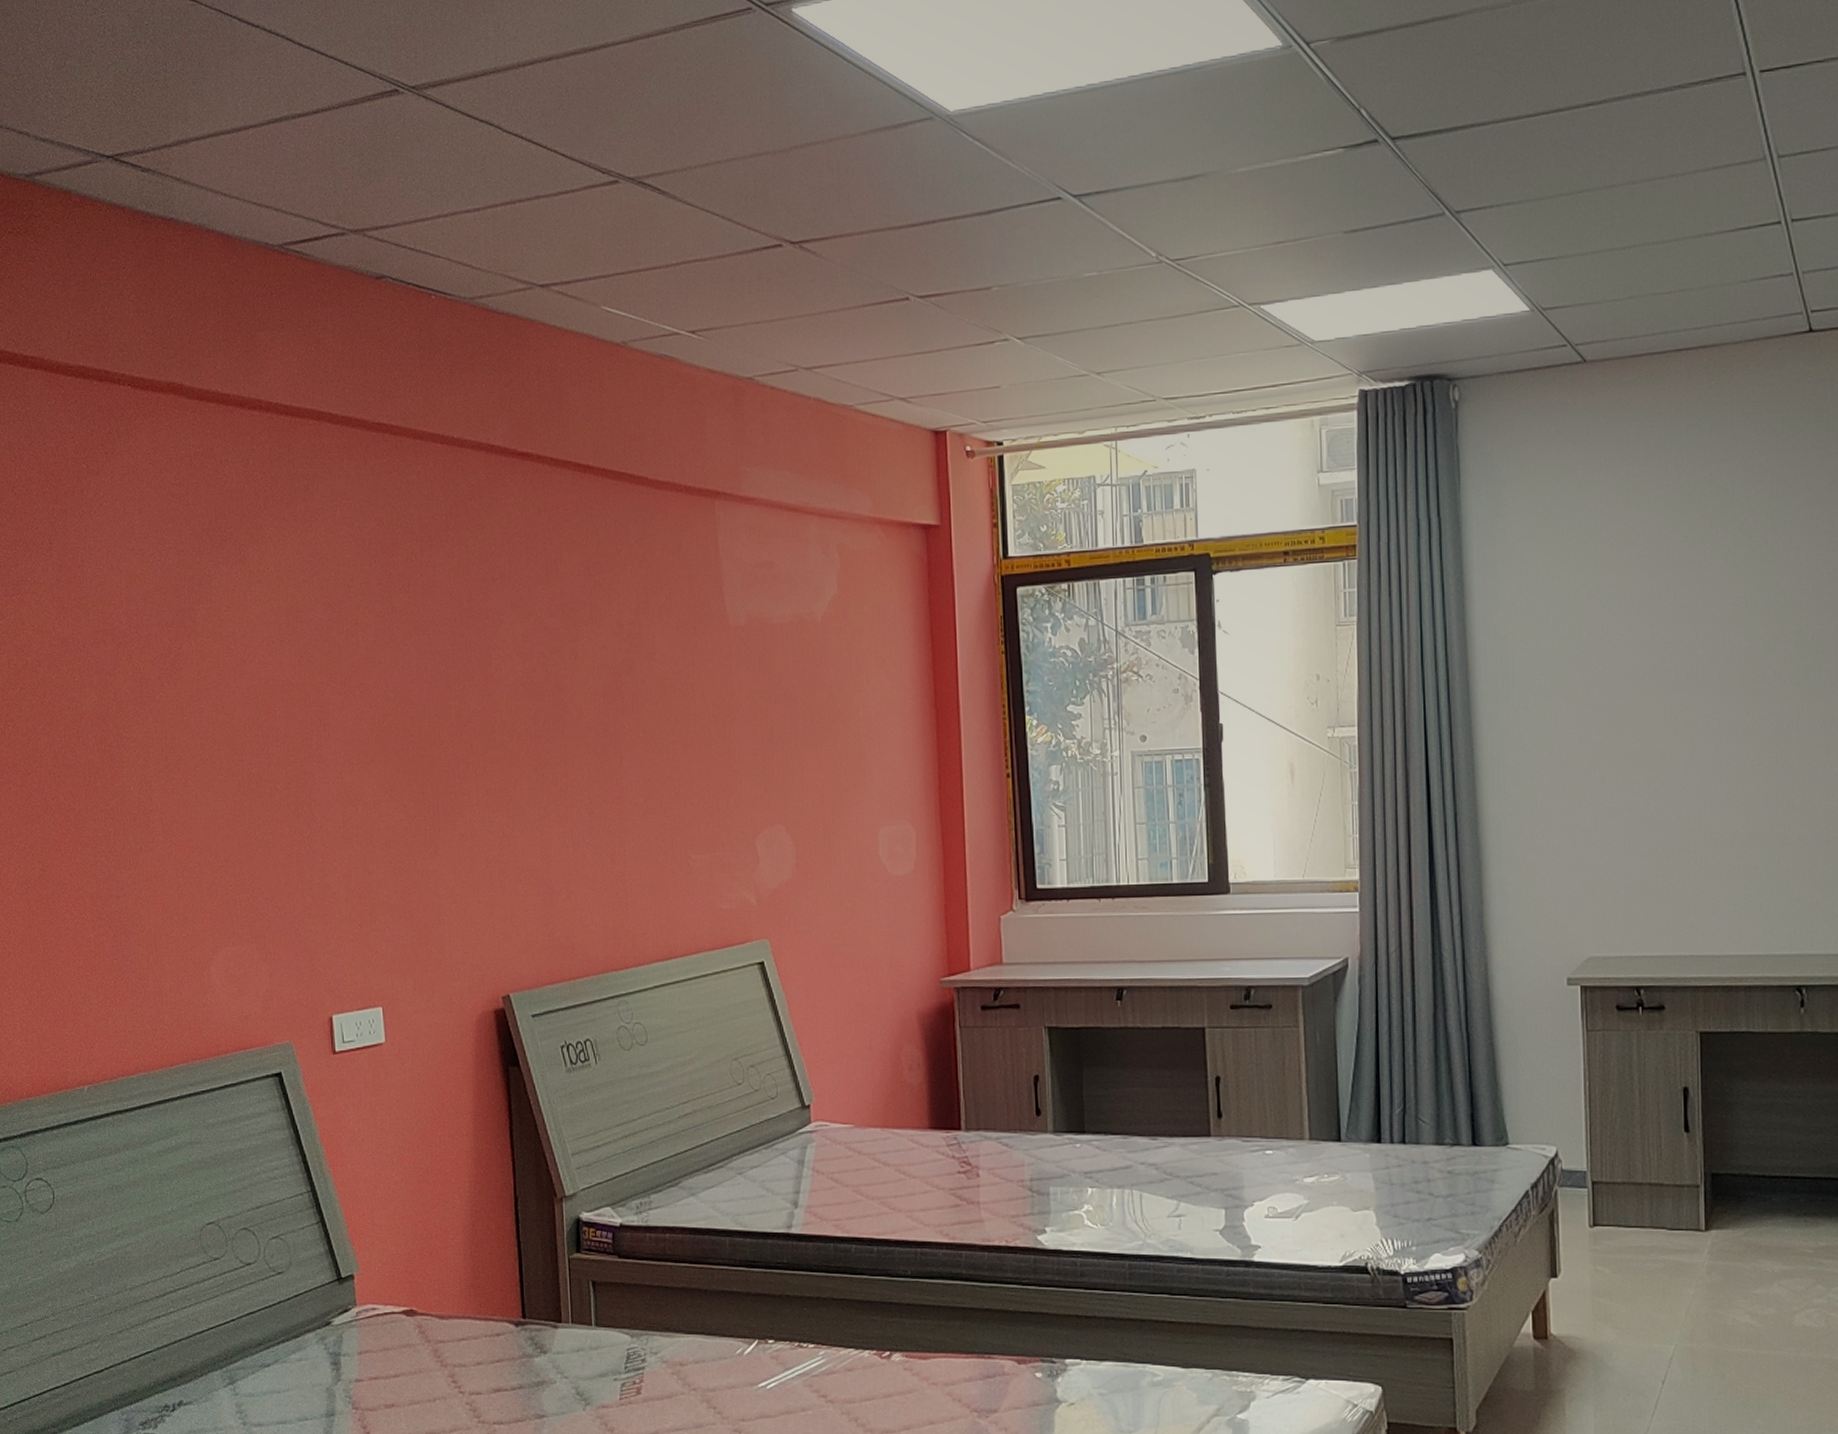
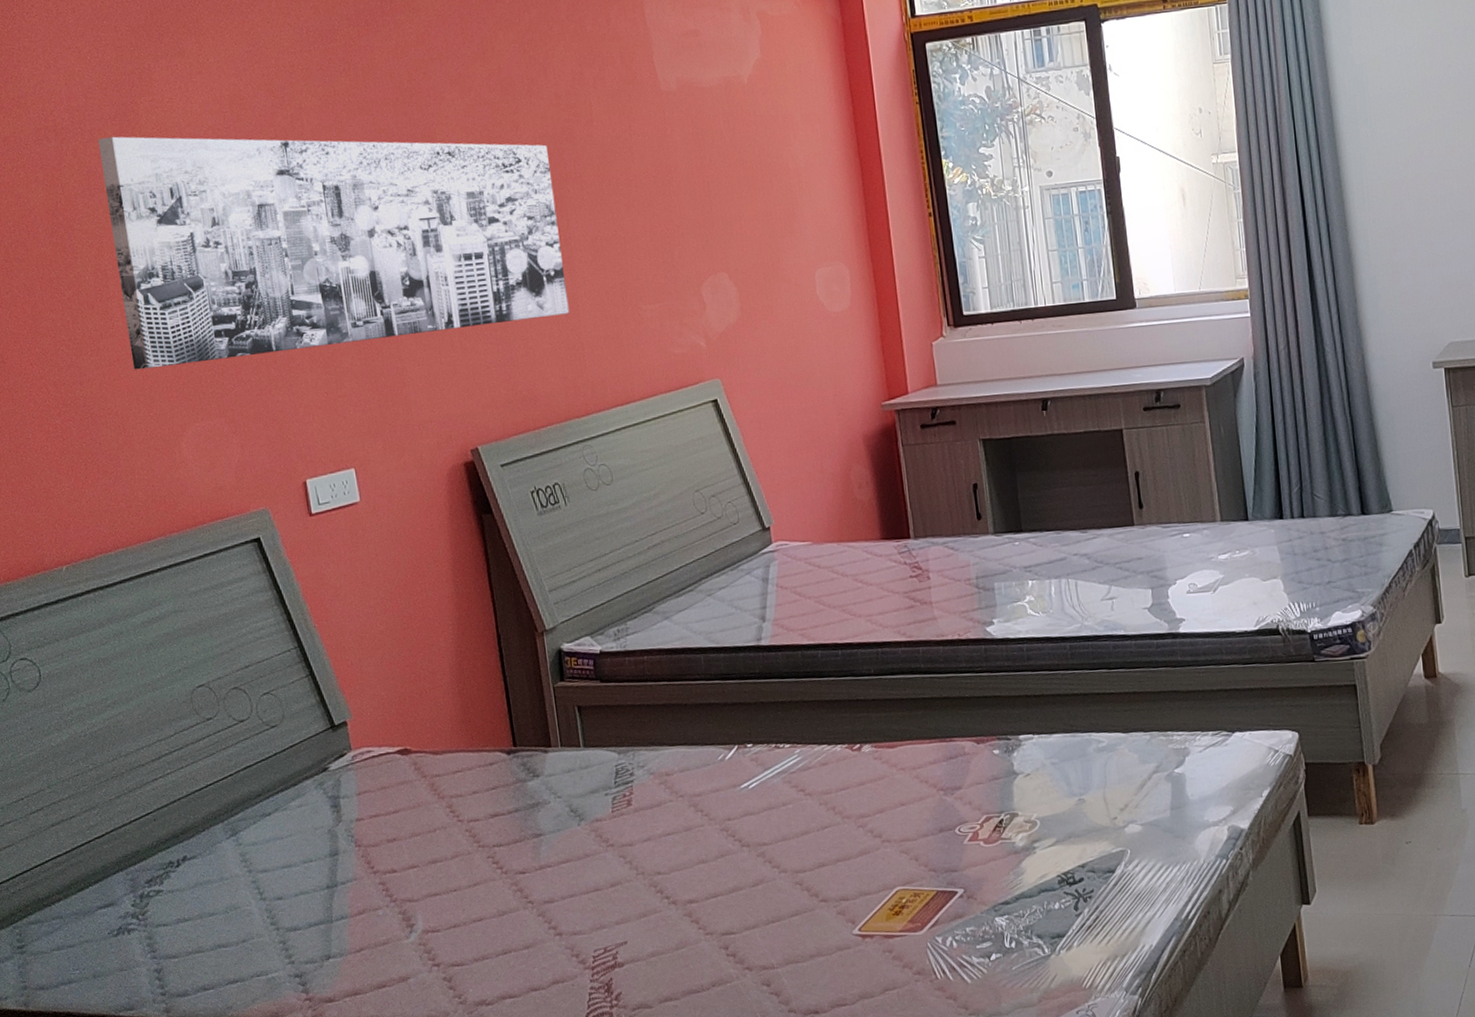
wall art: none [154,643,616,887] -> present [98,136,570,370]

